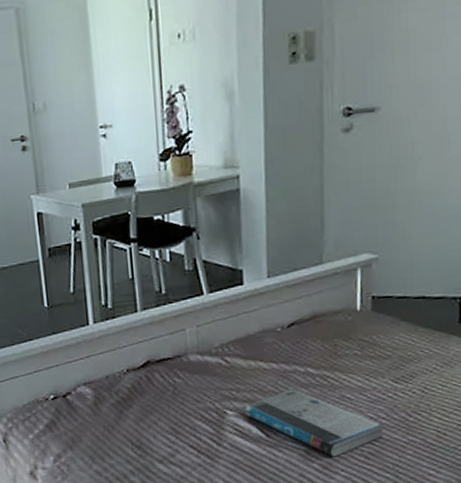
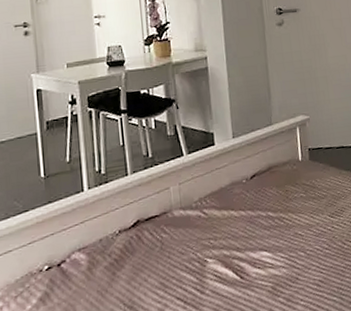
book: present [245,389,383,457] -> none [222,232,328,290]

